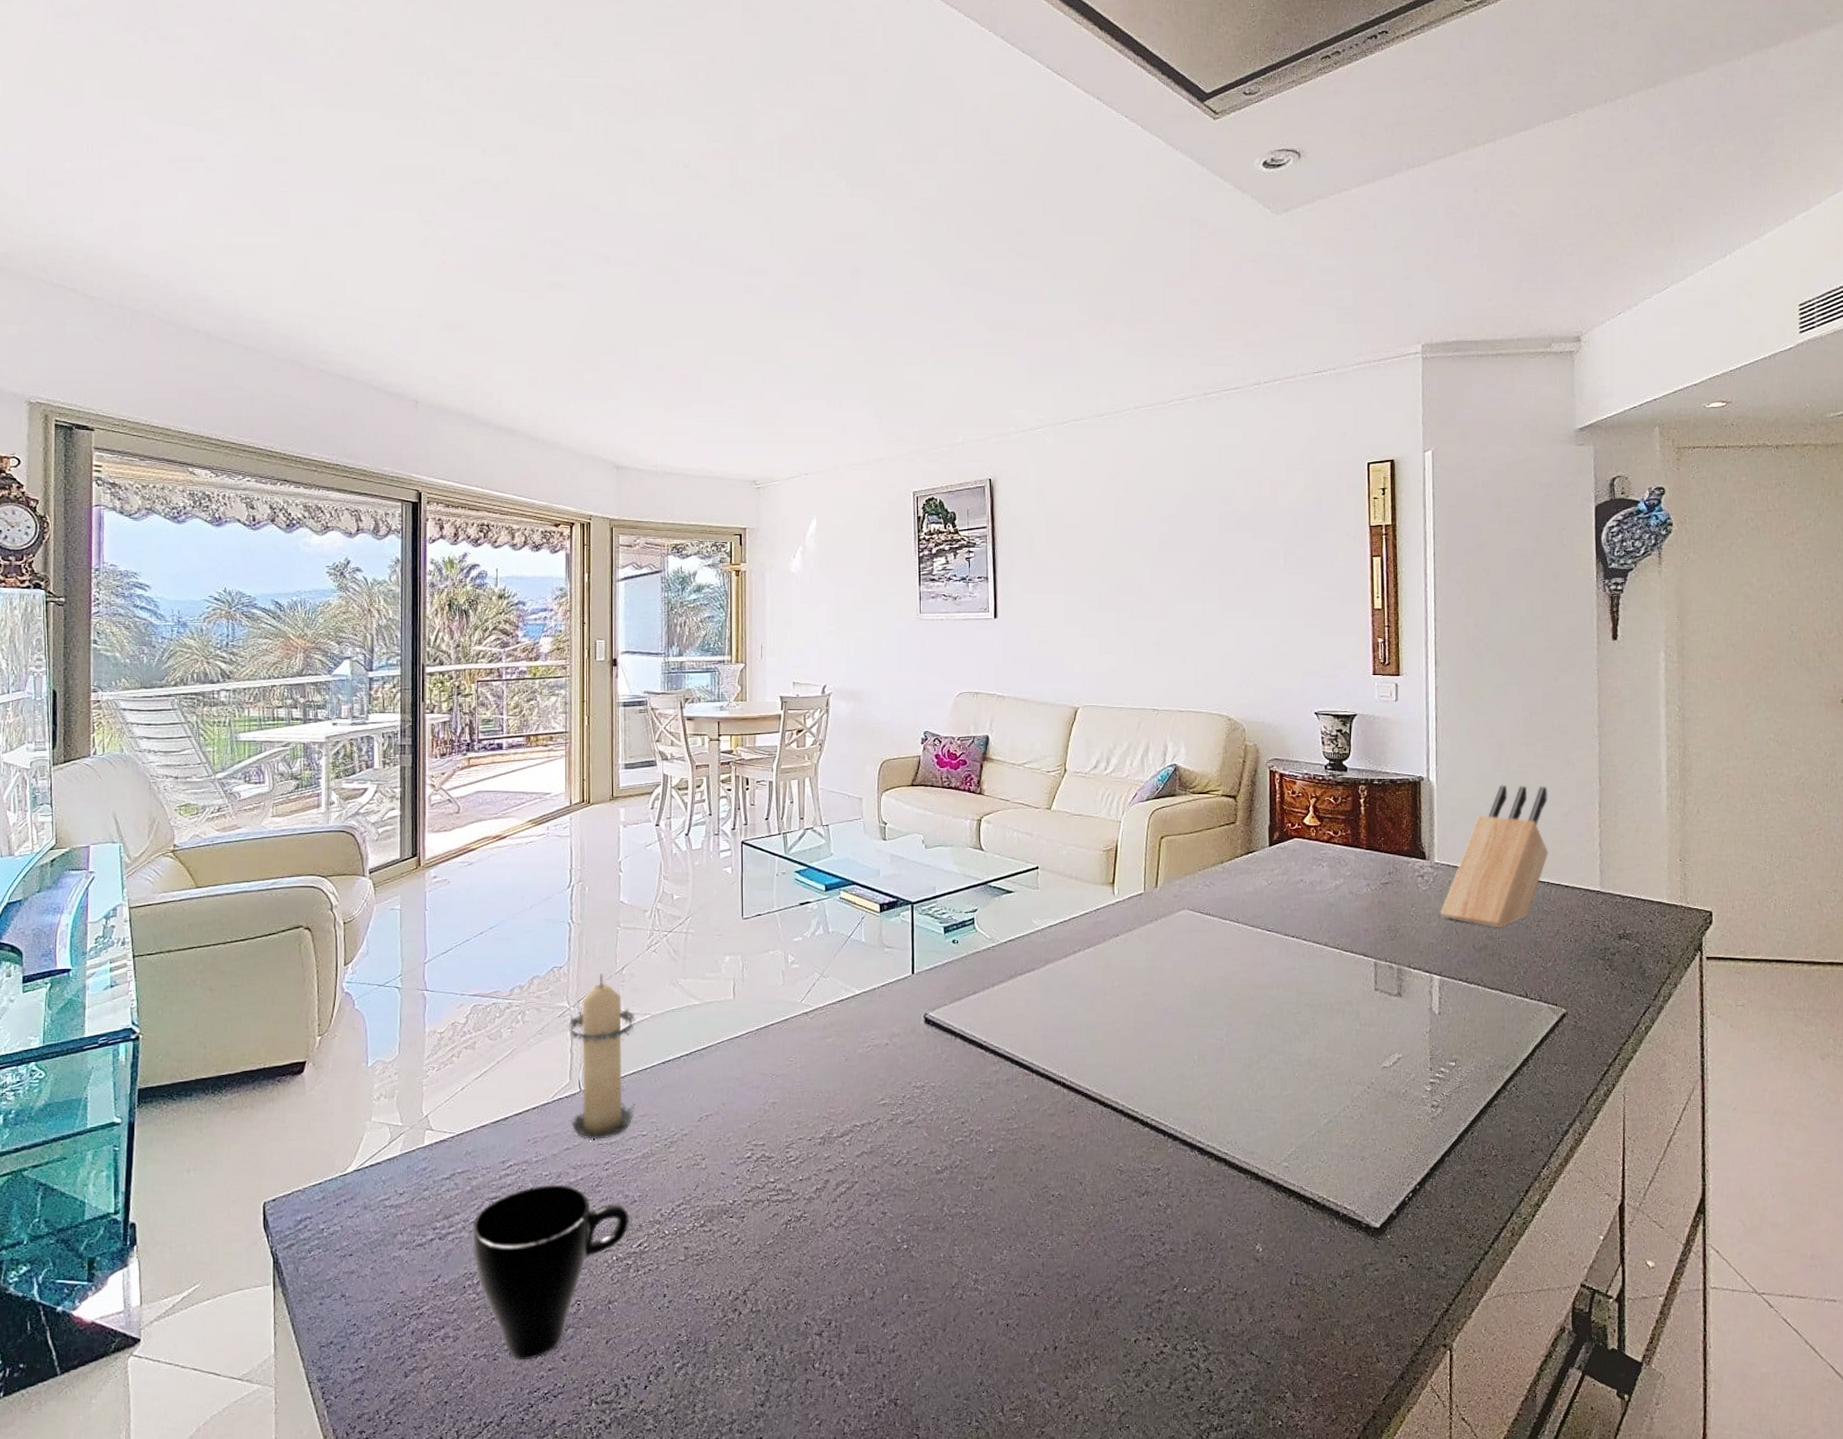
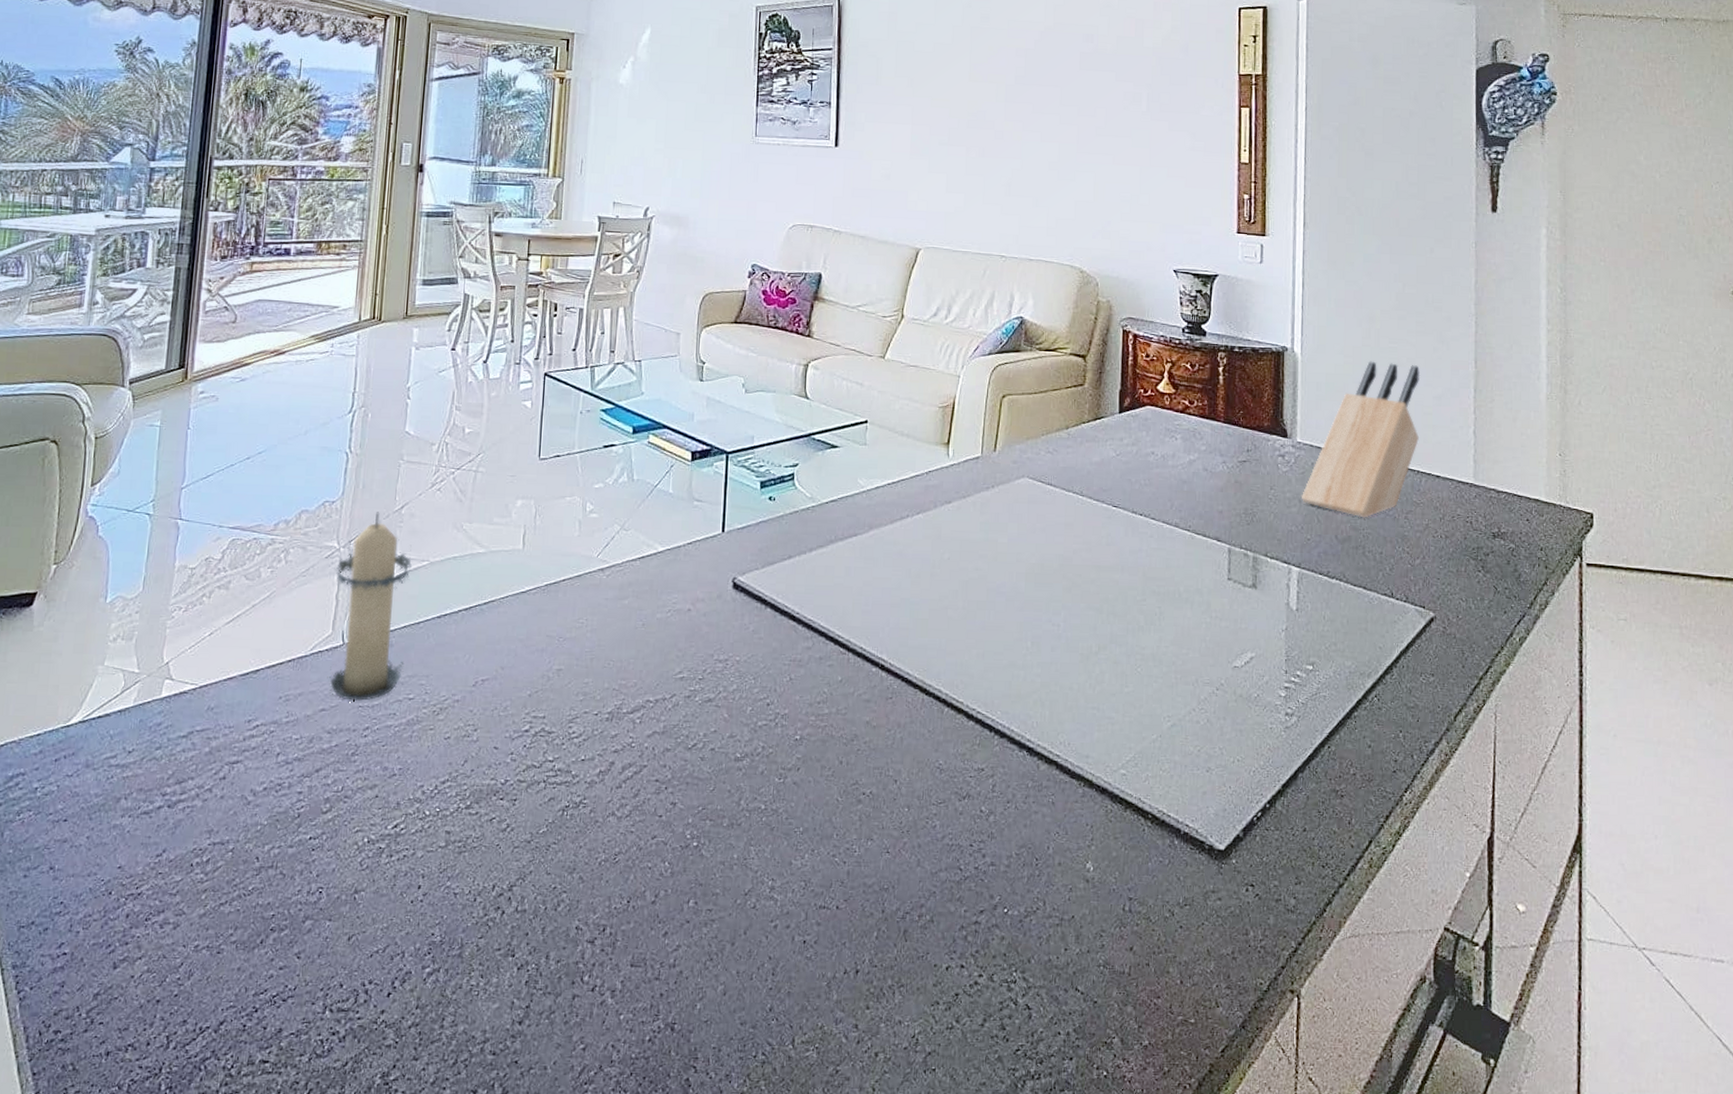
cup: present [472,1184,630,1361] -> none [205,750,388,956]

